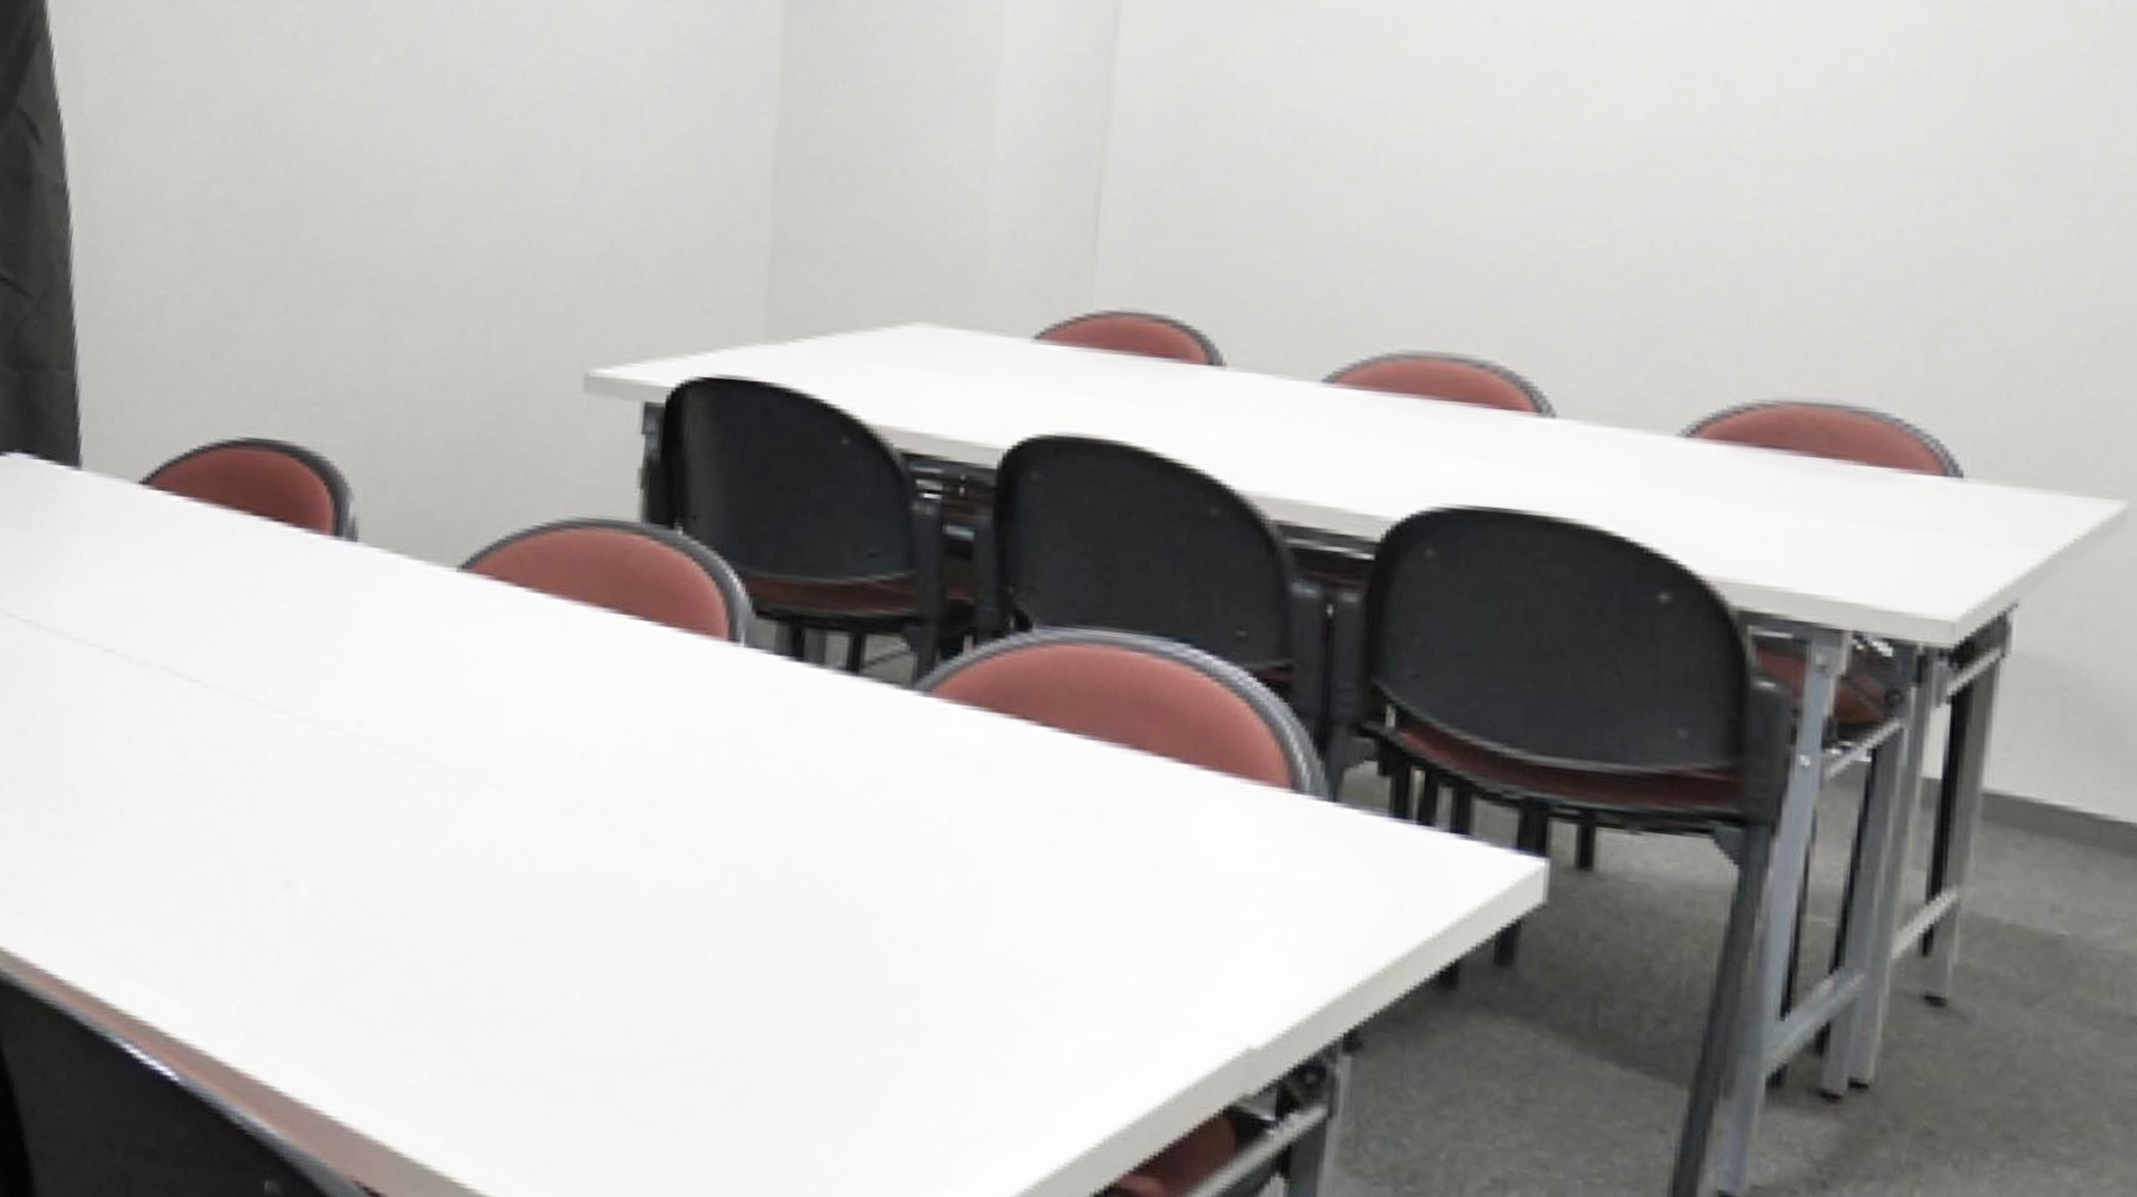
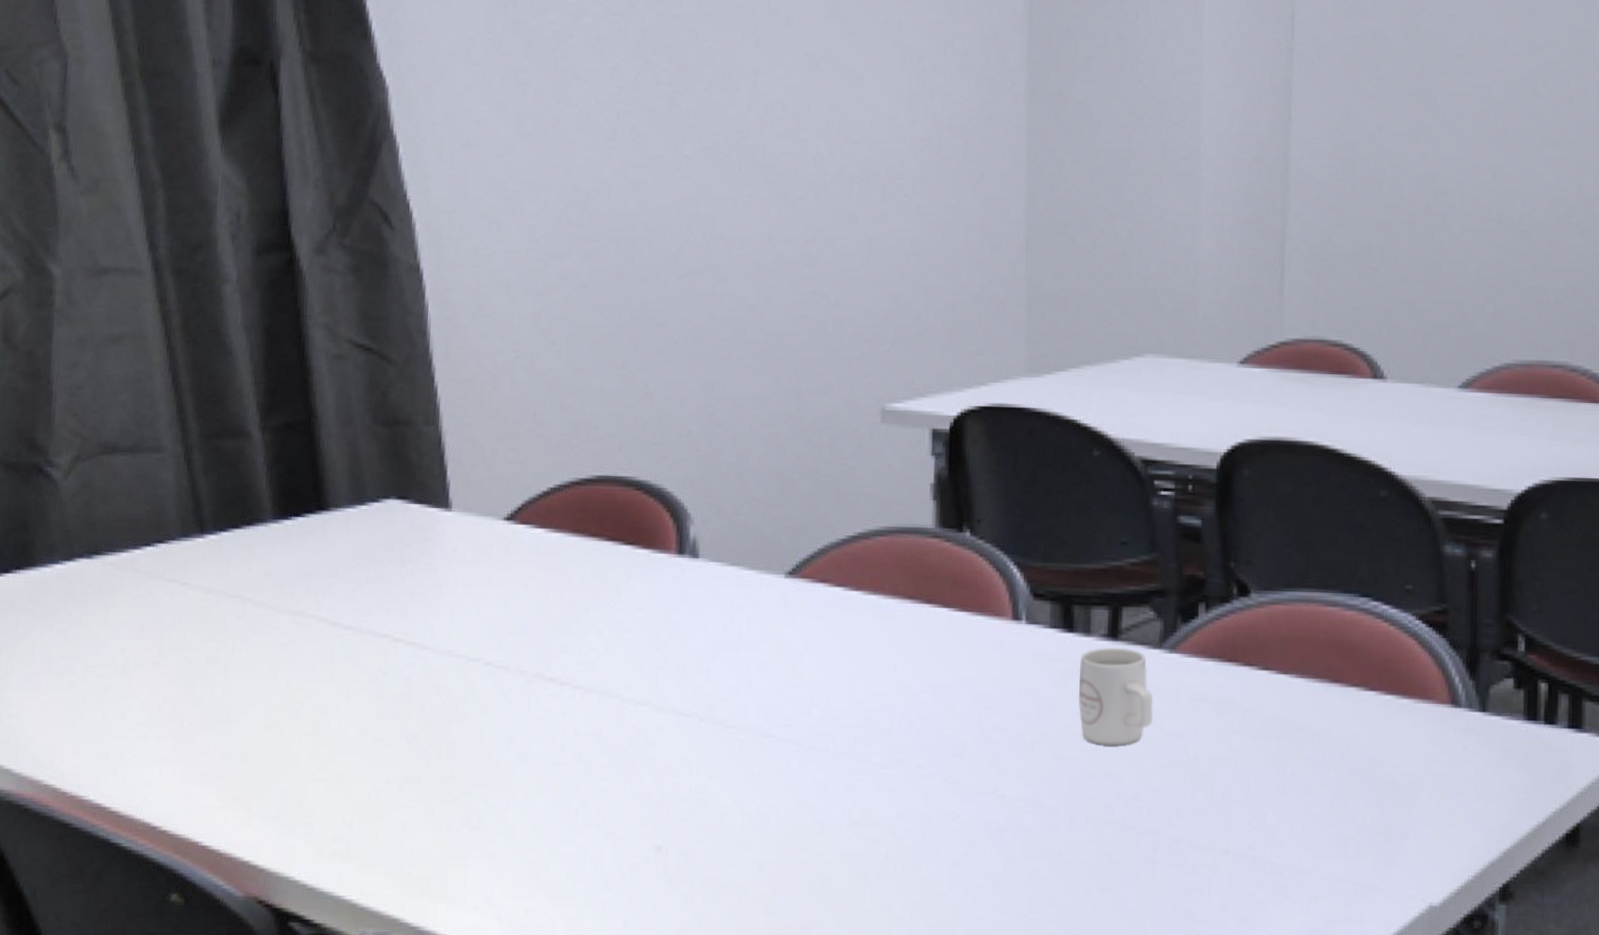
mug: none [804,684,899,808] -> present [1079,647,1153,746]

